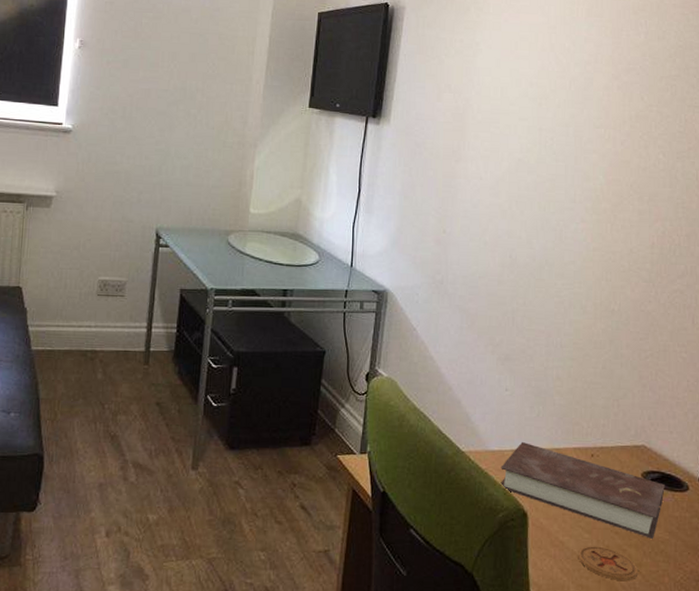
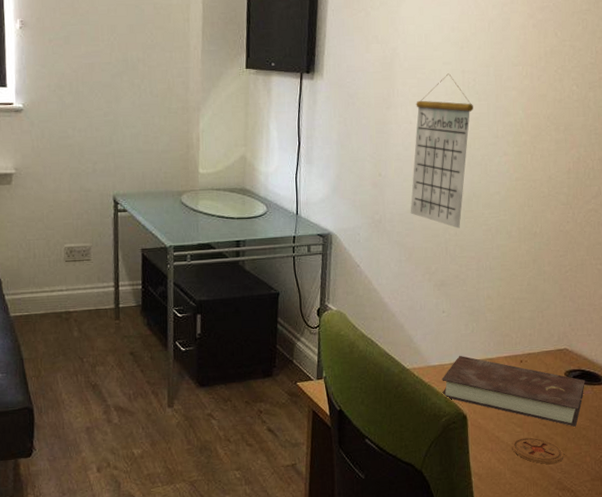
calendar: none [475,130,550,298] -> present [410,73,473,228]

